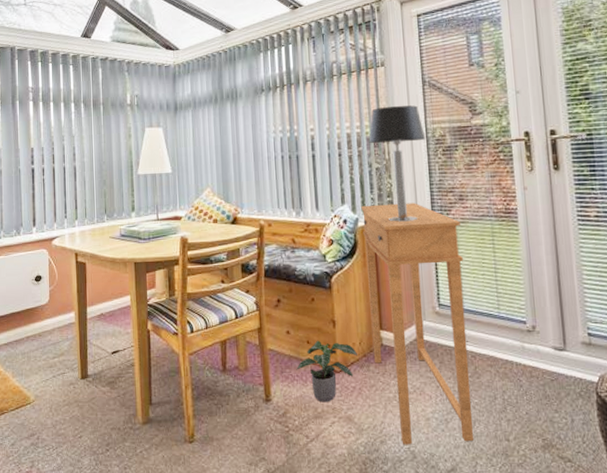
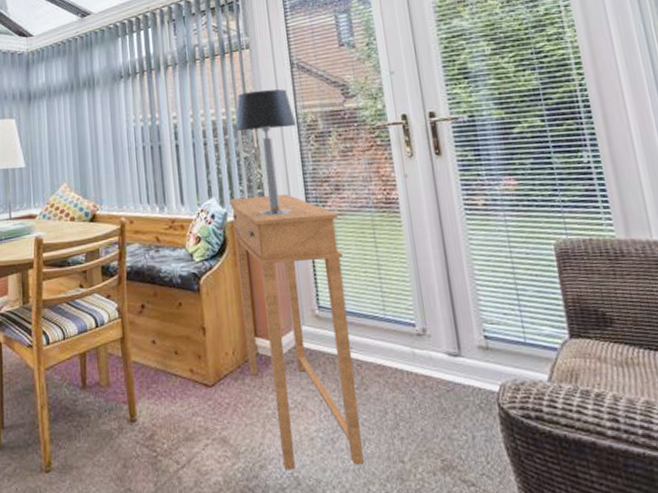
potted plant: present [296,340,357,402] -> none [163,350,231,422]

